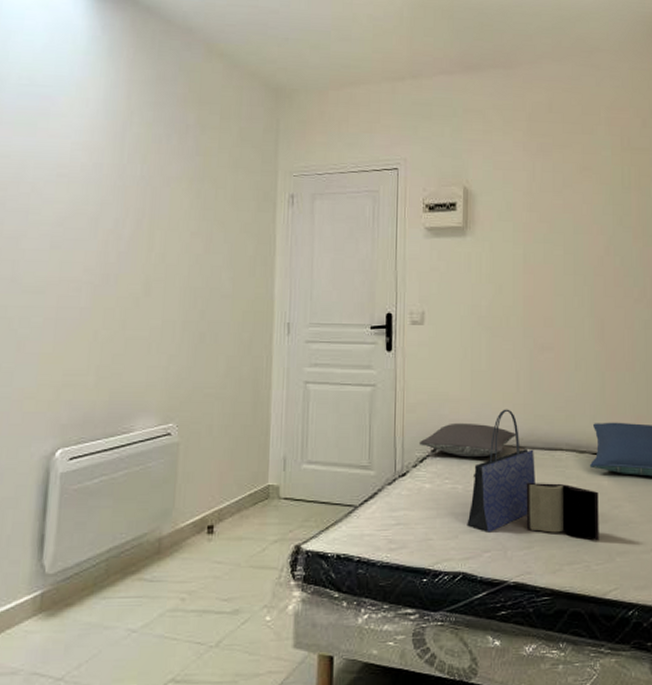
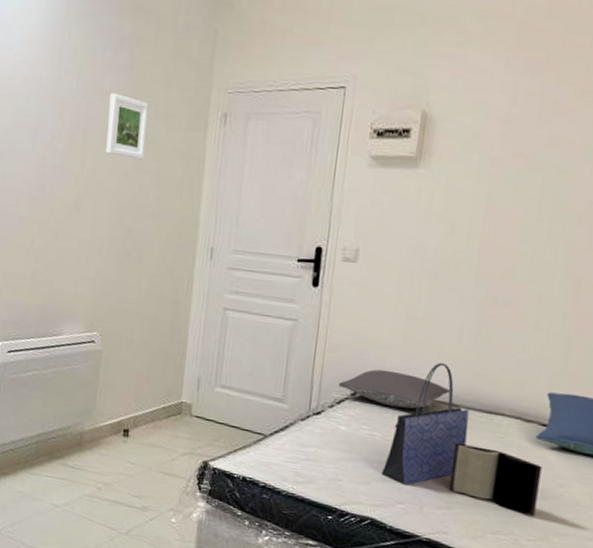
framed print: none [174,178,217,242] -> present [106,92,149,160]

